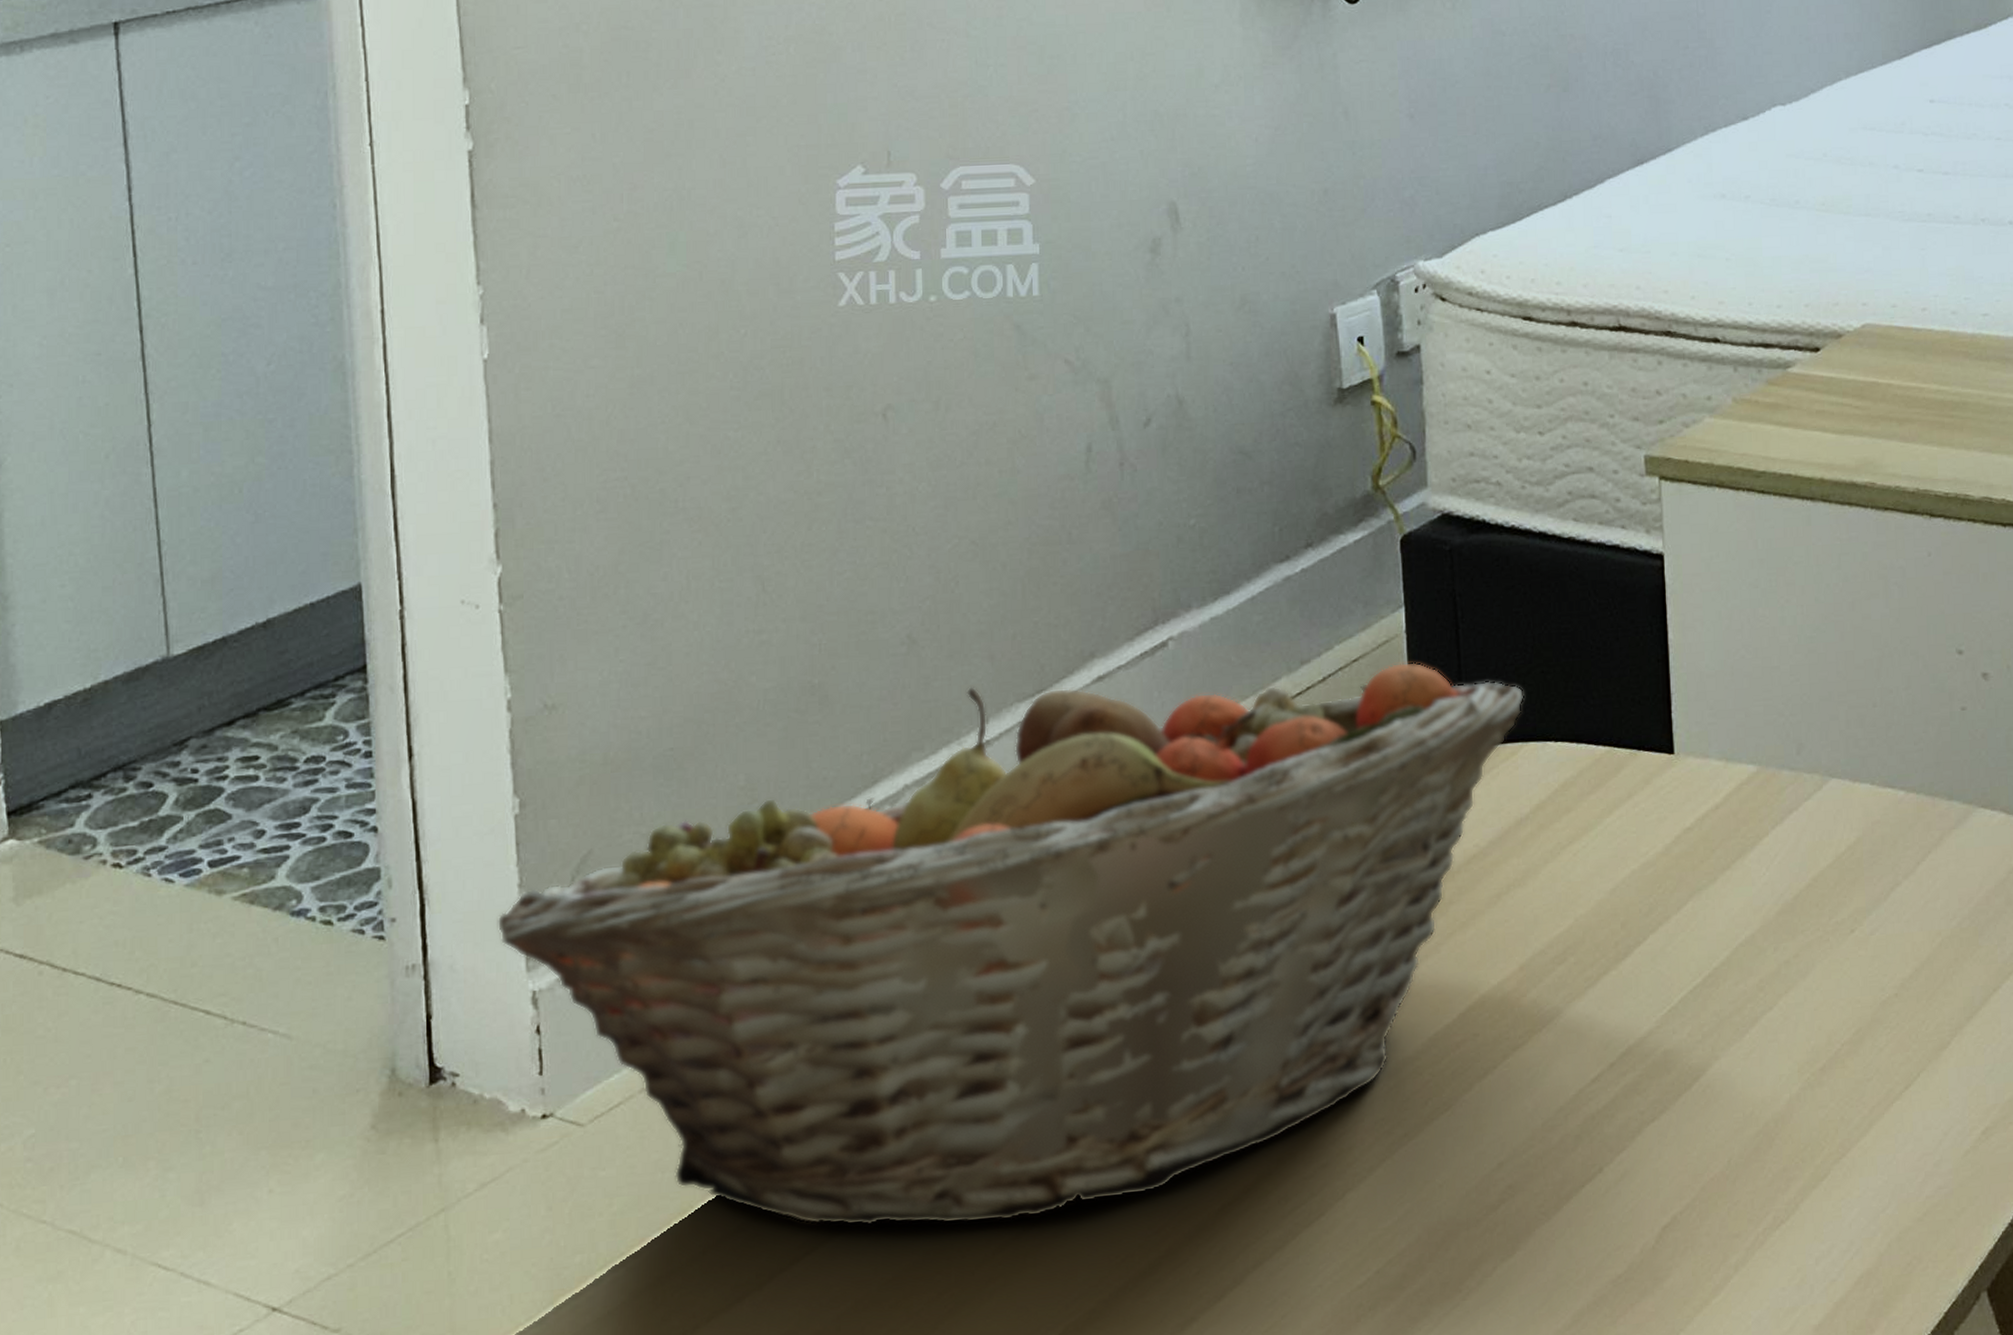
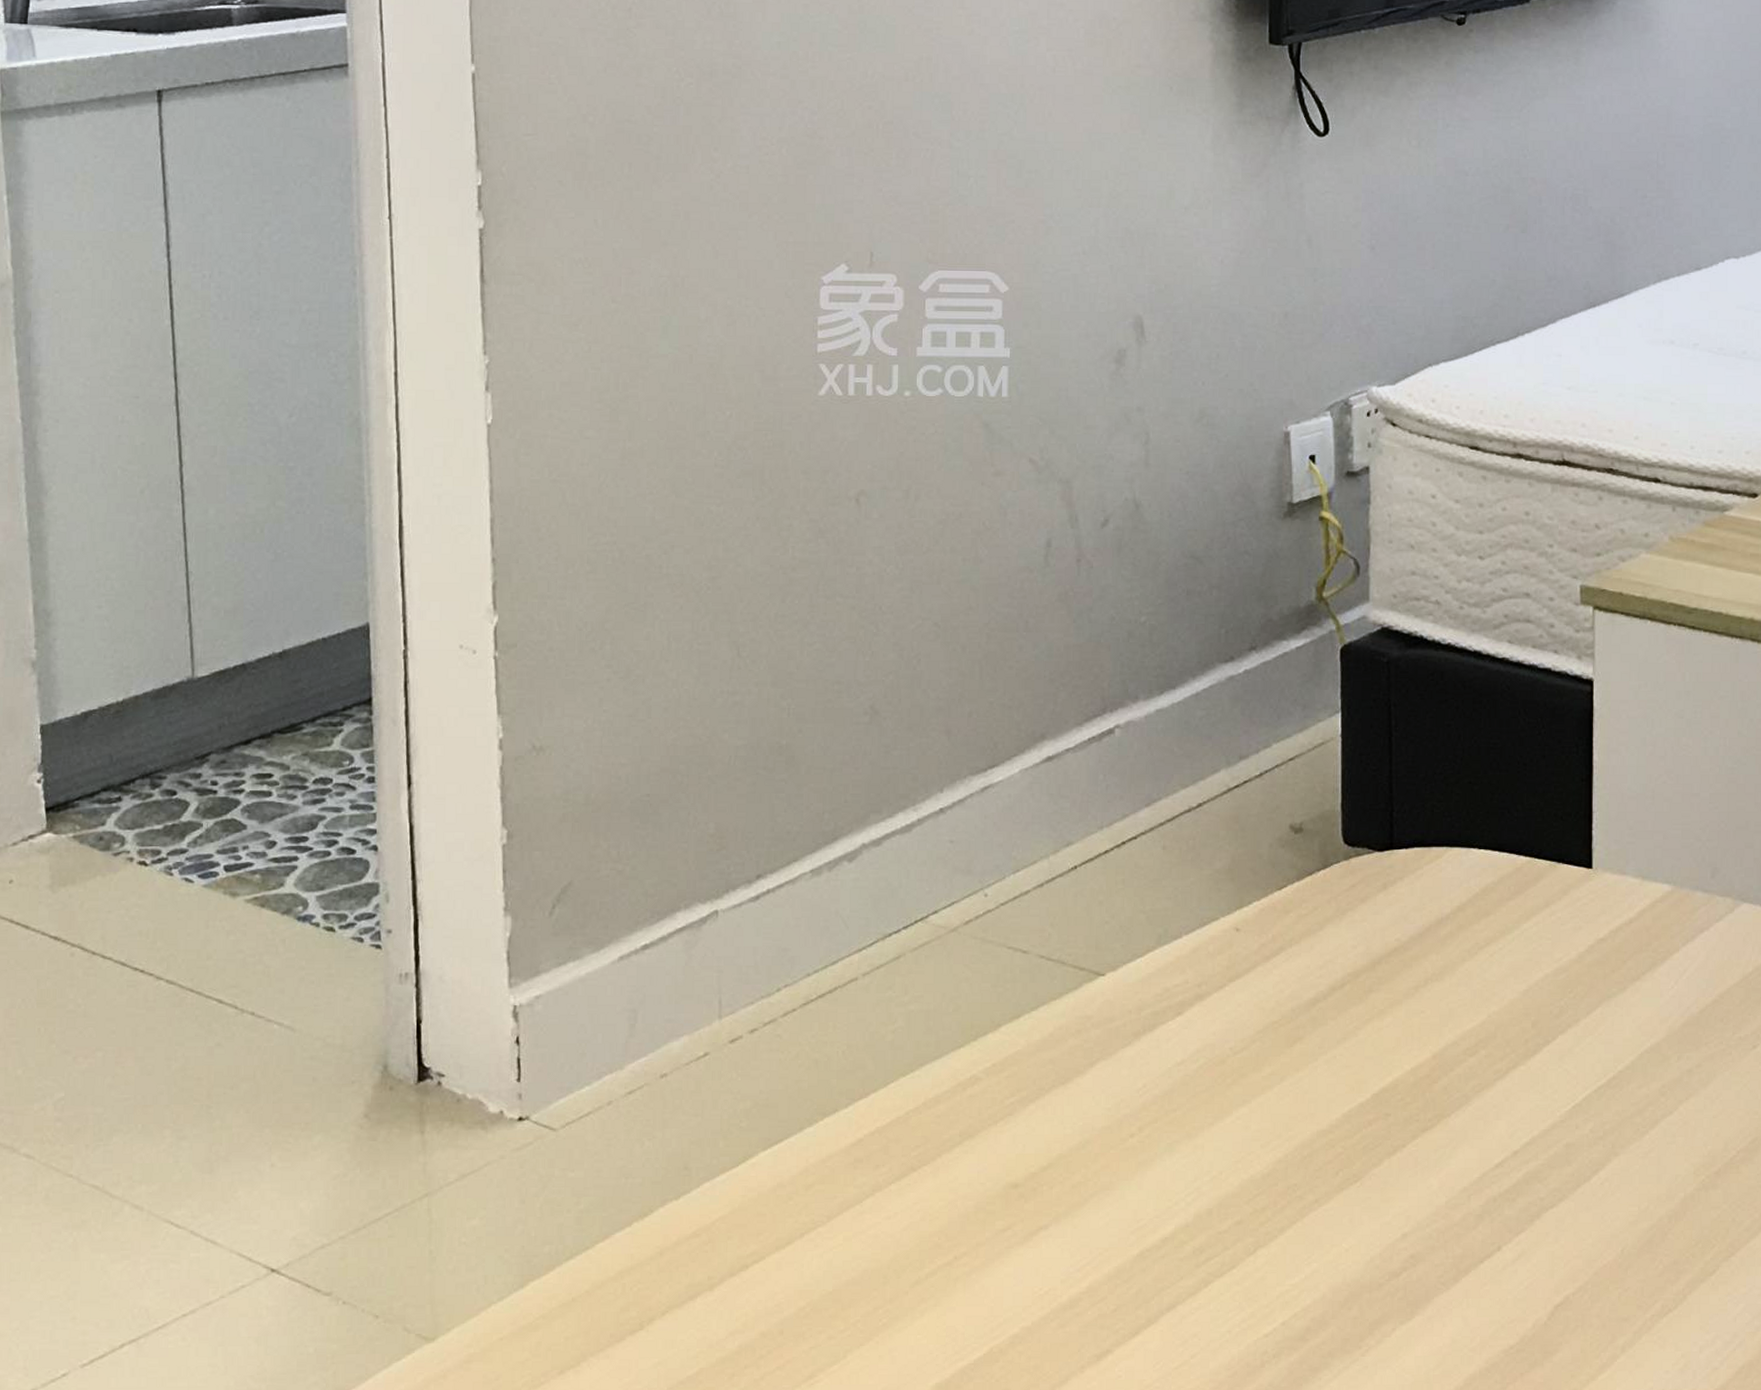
fruit basket: present [497,661,1524,1226] -> none [483,758,1451,1248]

